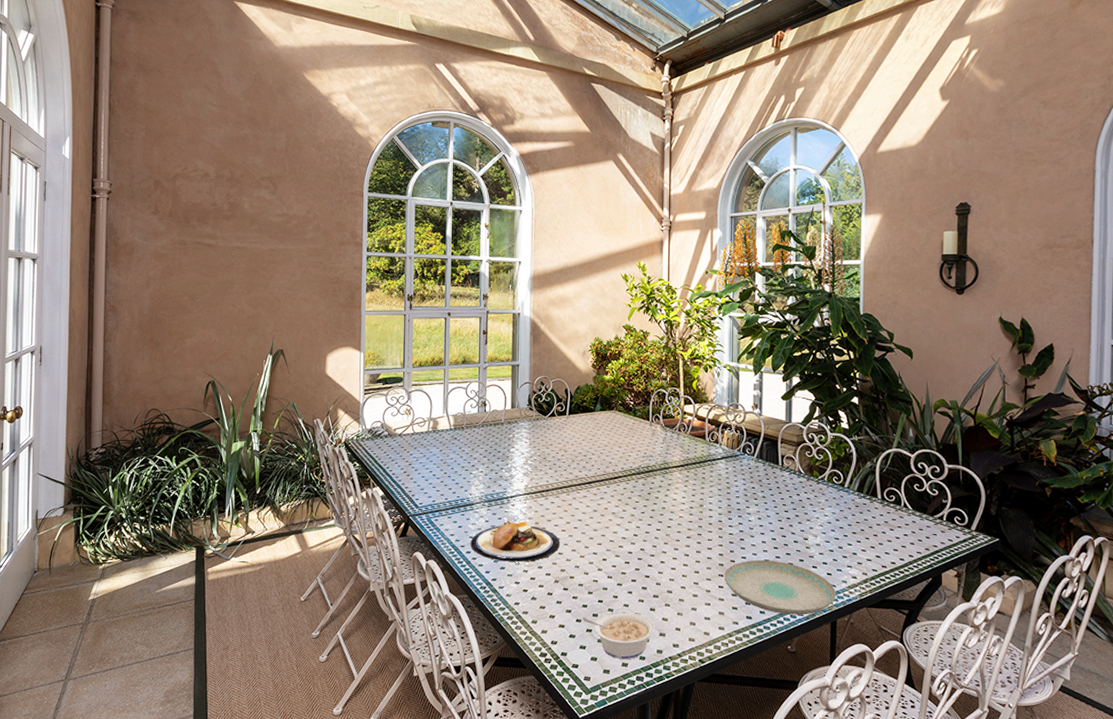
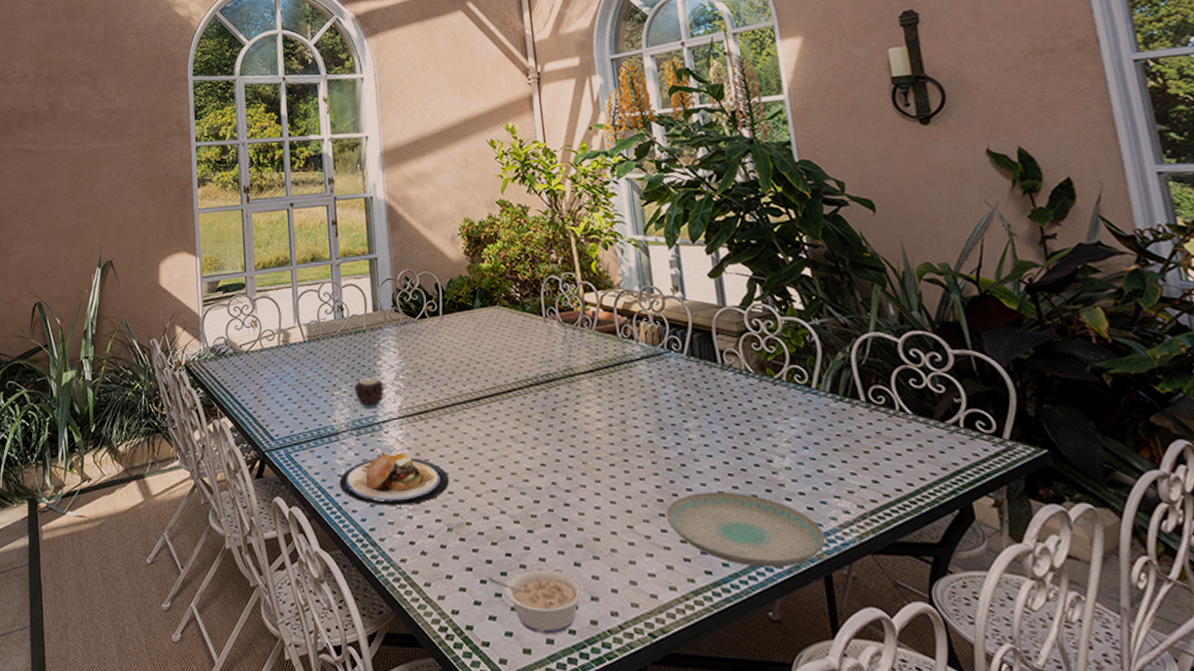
candle: none [489,460,515,486] -> present [354,376,385,409]

